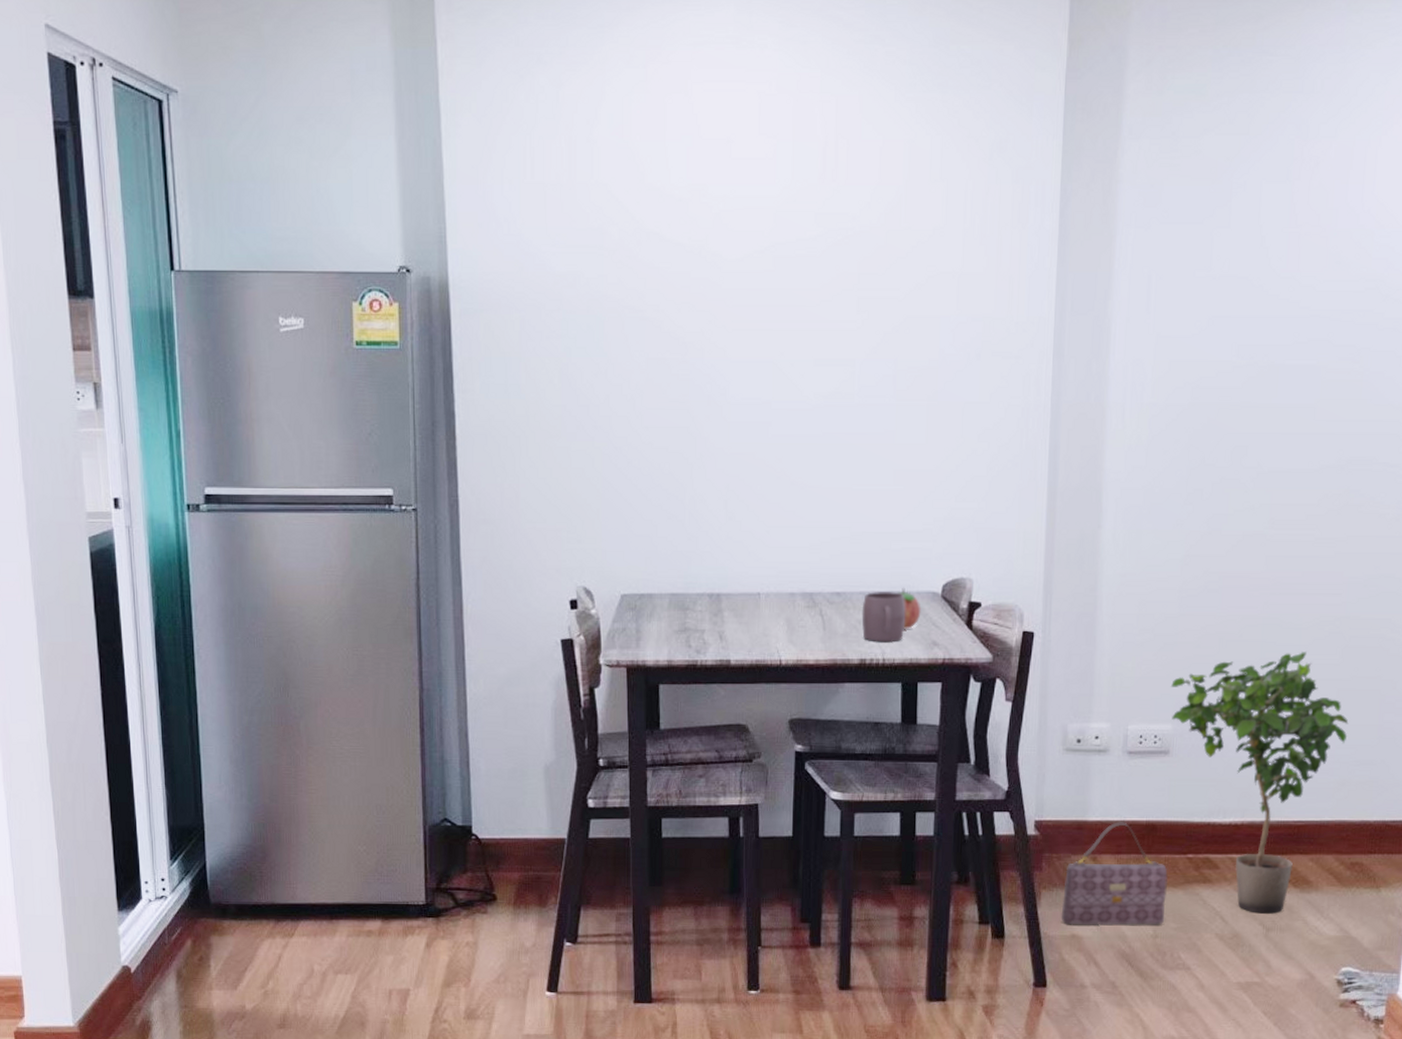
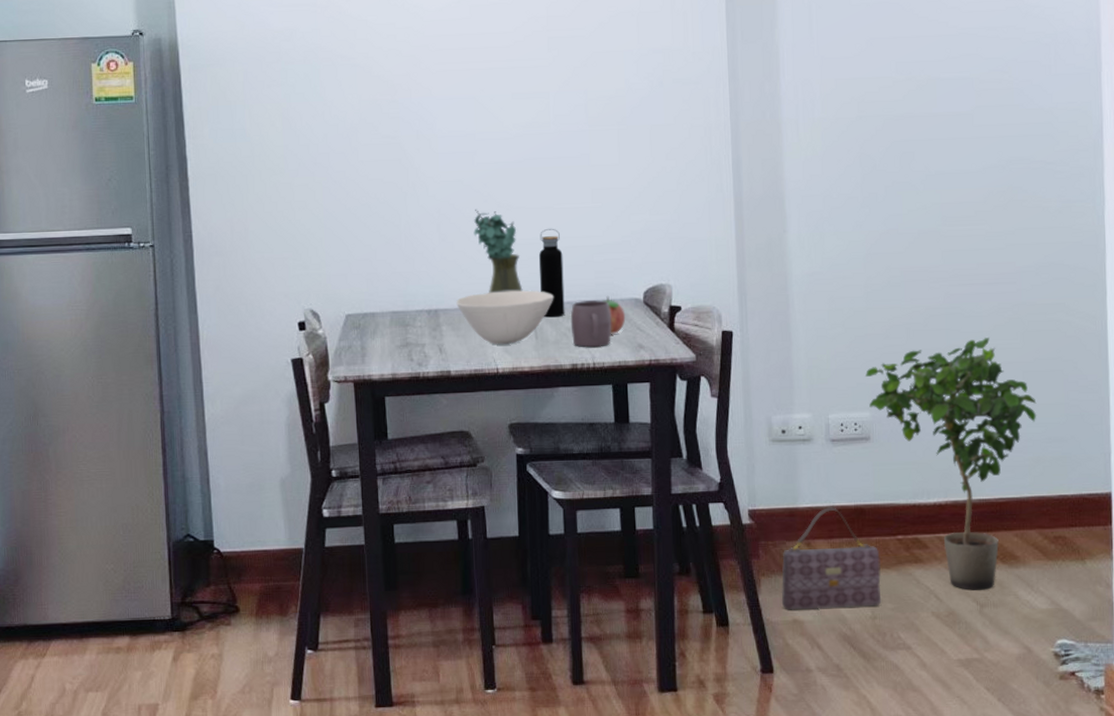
bowl: none [740,577,846,634] -> present [456,290,554,344]
vase: none [763,486,813,579] -> present [473,209,523,294]
water bottle: none [832,511,859,608] -> present [539,228,565,317]

